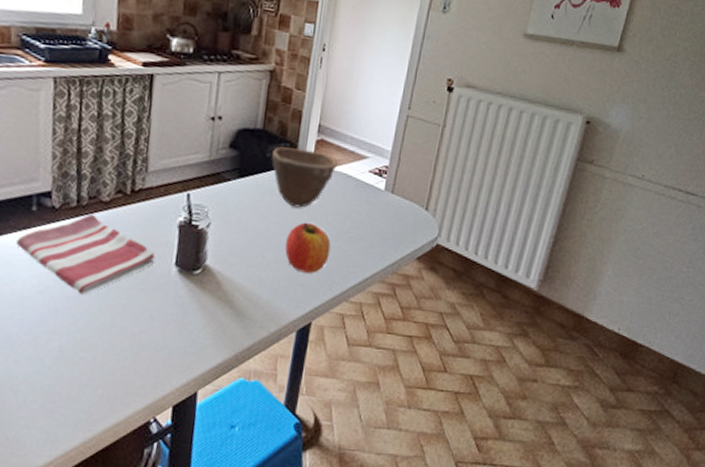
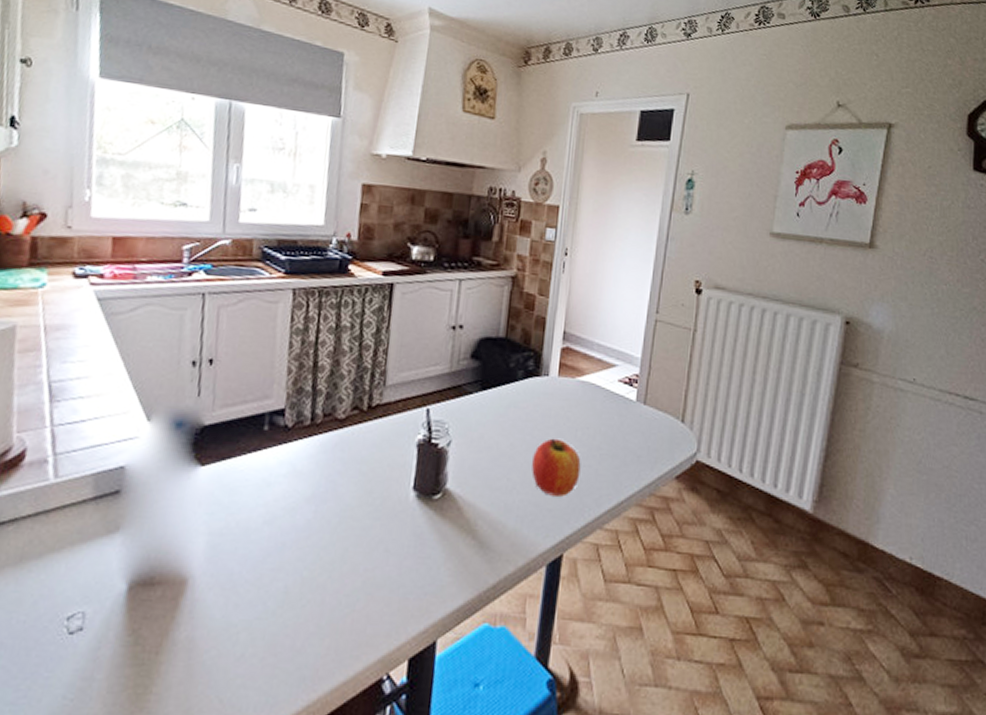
dish towel: present [15,214,156,295] -> none [244,433,392,525]
bowl: present [272,146,337,208] -> none [515,356,584,423]

